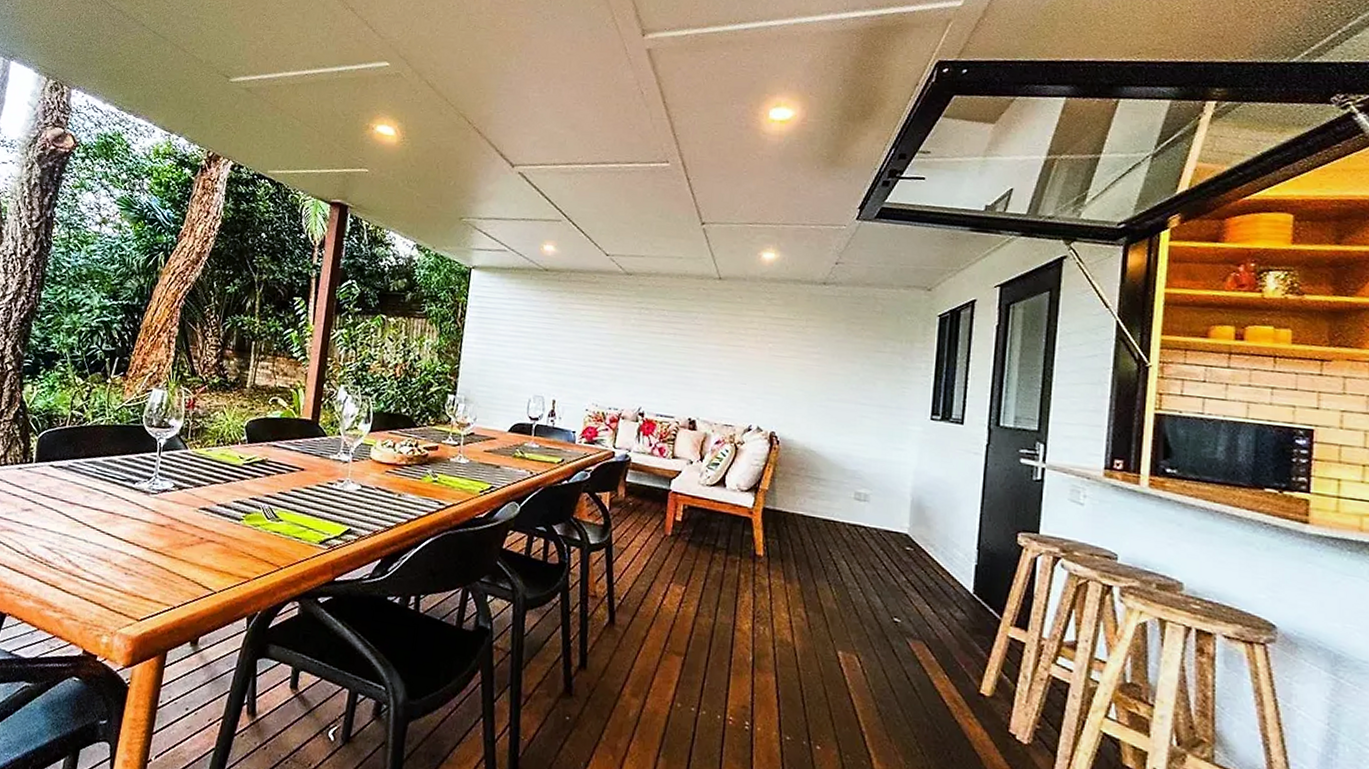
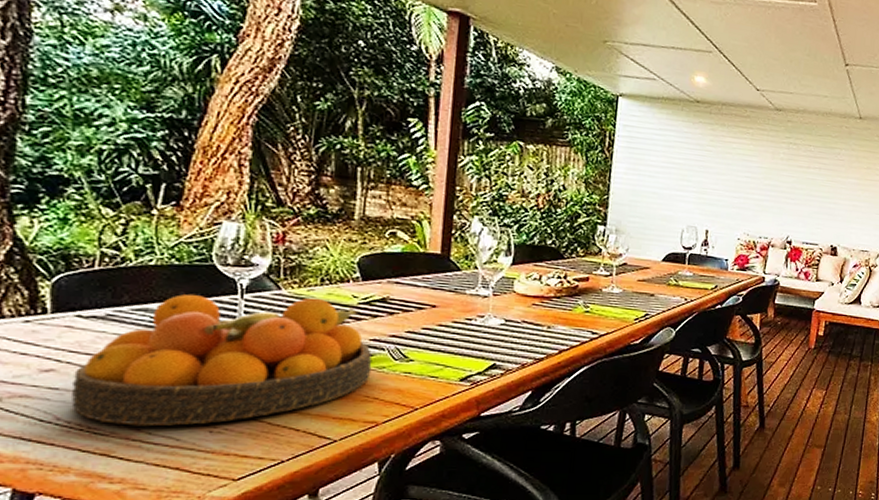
fruit bowl: none [38,450,250,566] -> present [71,294,372,427]

